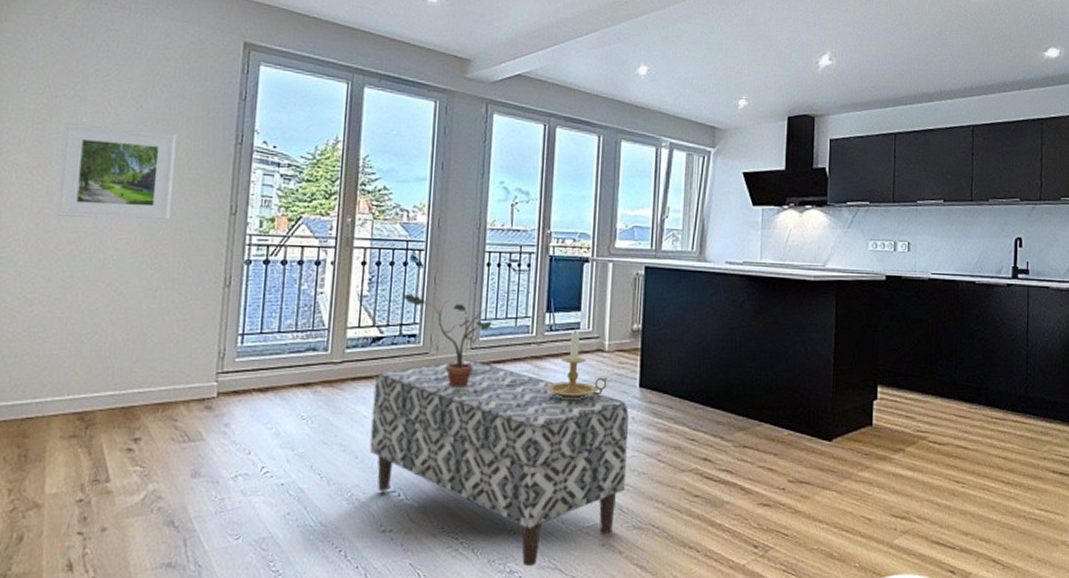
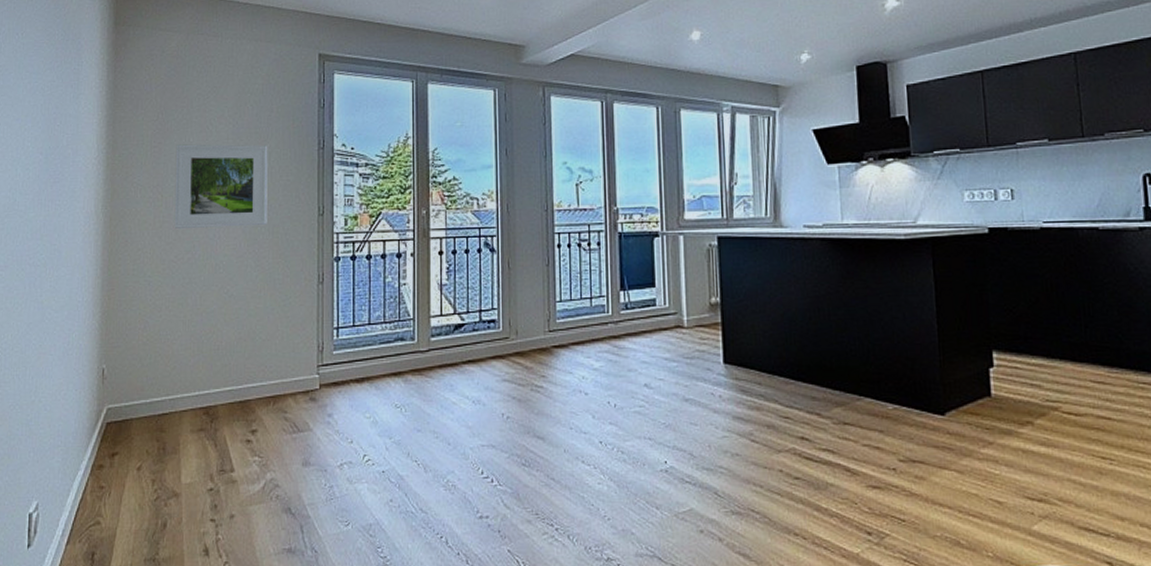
bench: present [369,360,629,567] -> none [460,343,719,555]
potted plant: present [403,294,492,388] -> none [480,280,568,371]
candle holder: present [545,330,608,399] -> none [626,307,690,379]

